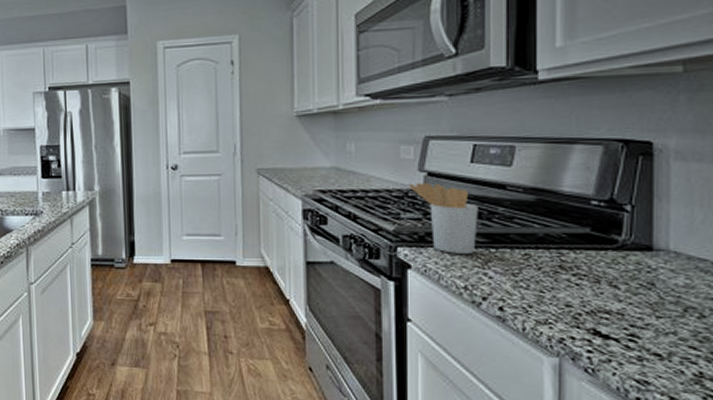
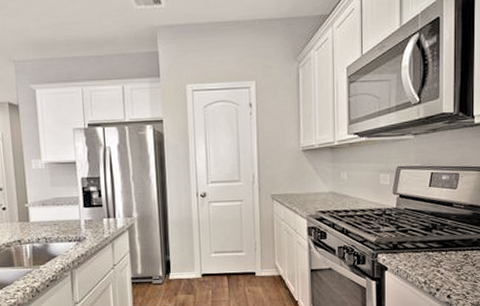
utensil holder: present [409,183,478,254] -> none [386,203,434,257]

